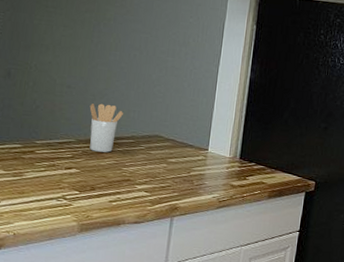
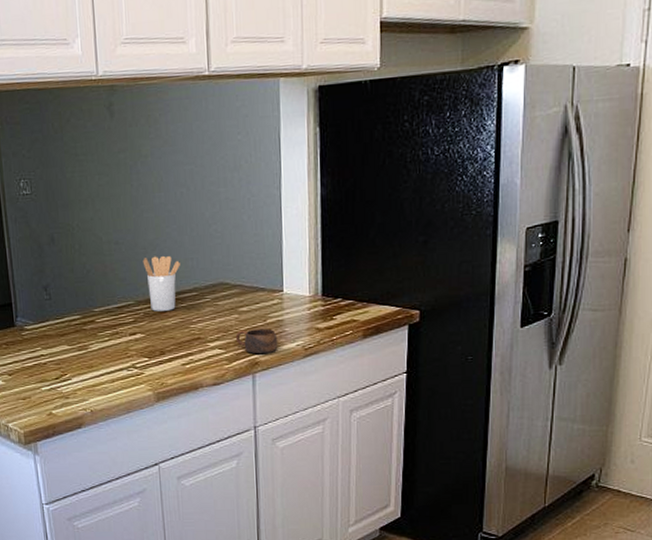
cup: none [161,178,198,201] -> present [235,328,278,355]

